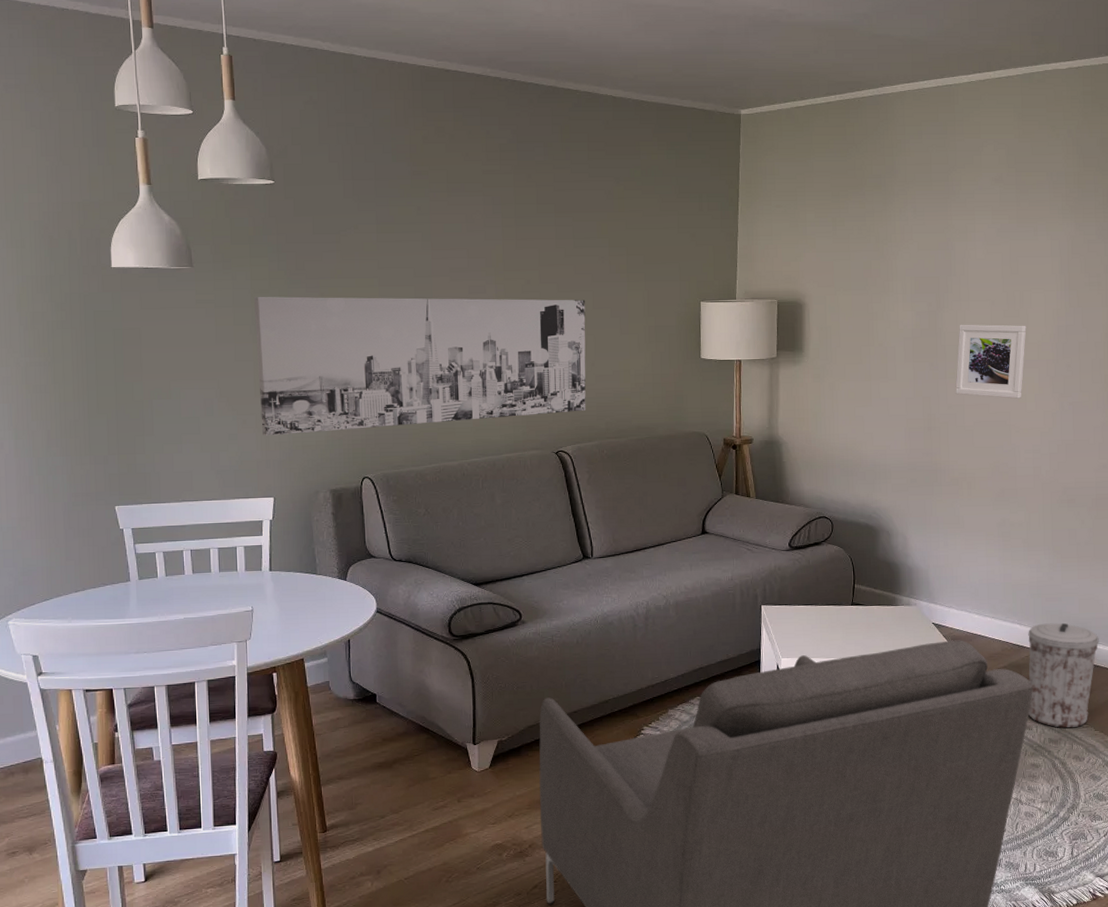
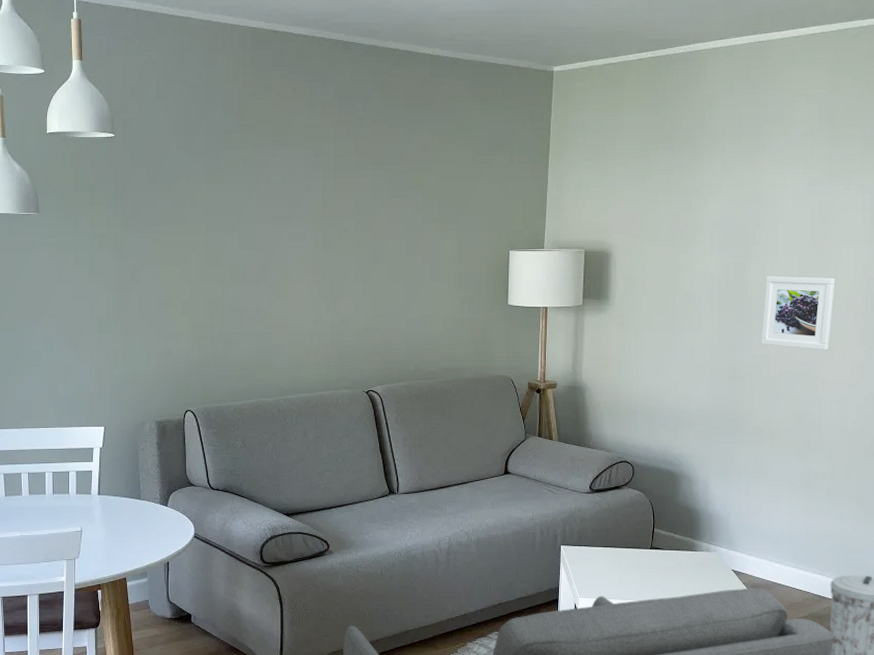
wall art: present [253,296,586,436] -> none [92,240,398,370]

